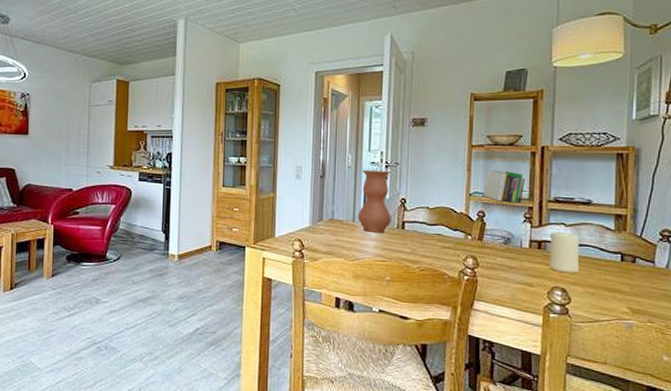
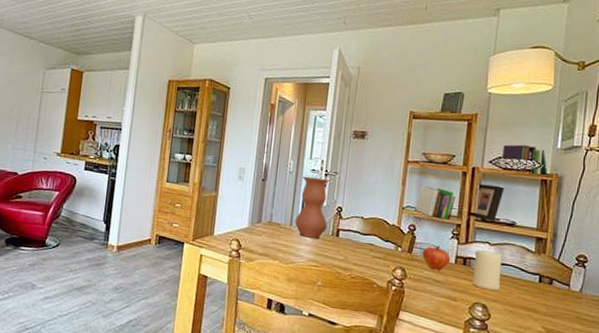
fruit: none [494,230,525,256] -> present [422,245,451,271]
picture frame: none [540,163,578,201] -> present [468,183,505,222]
books: none [573,118,624,148] -> present [501,144,548,175]

